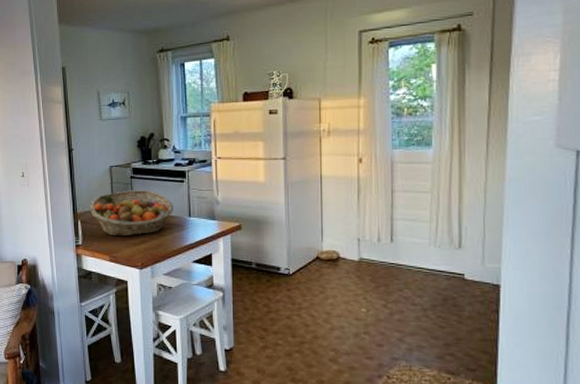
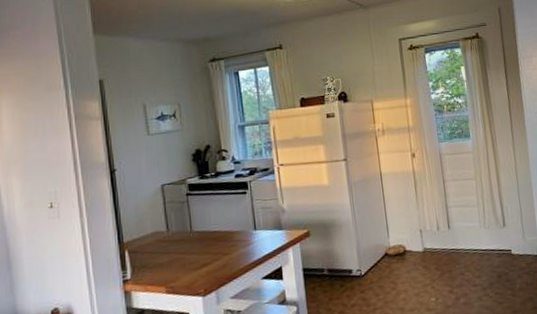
fruit basket: present [90,190,174,237] -> none [139,206,237,264]

